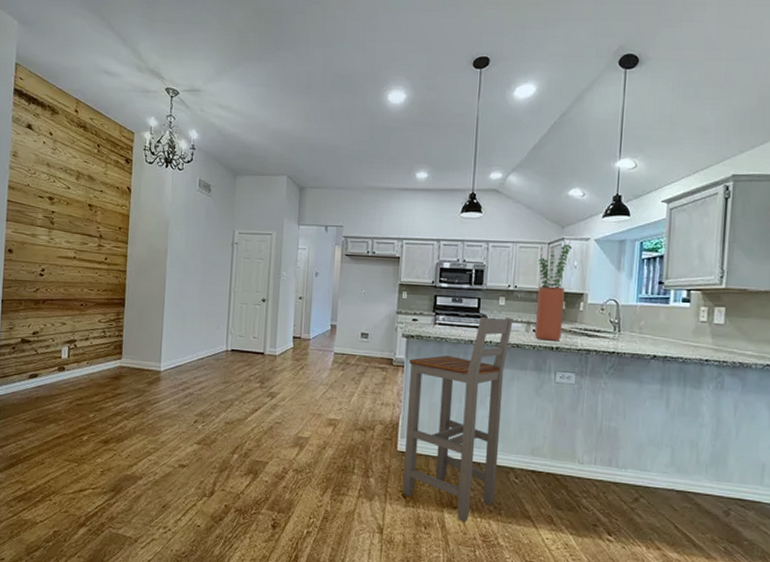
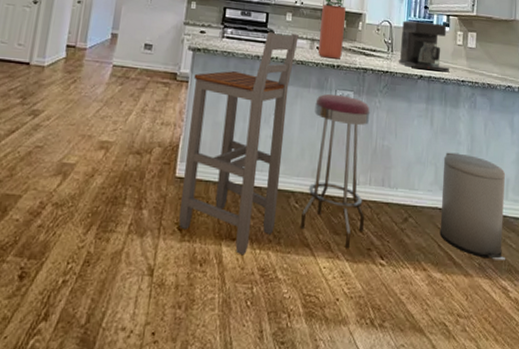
bar stool: none [521,375,595,524] -> present [301,93,370,249]
coffee maker: none [626,298,690,352] -> present [398,20,449,73]
pedal bin: none [676,434,760,548] -> present [439,152,506,262]

